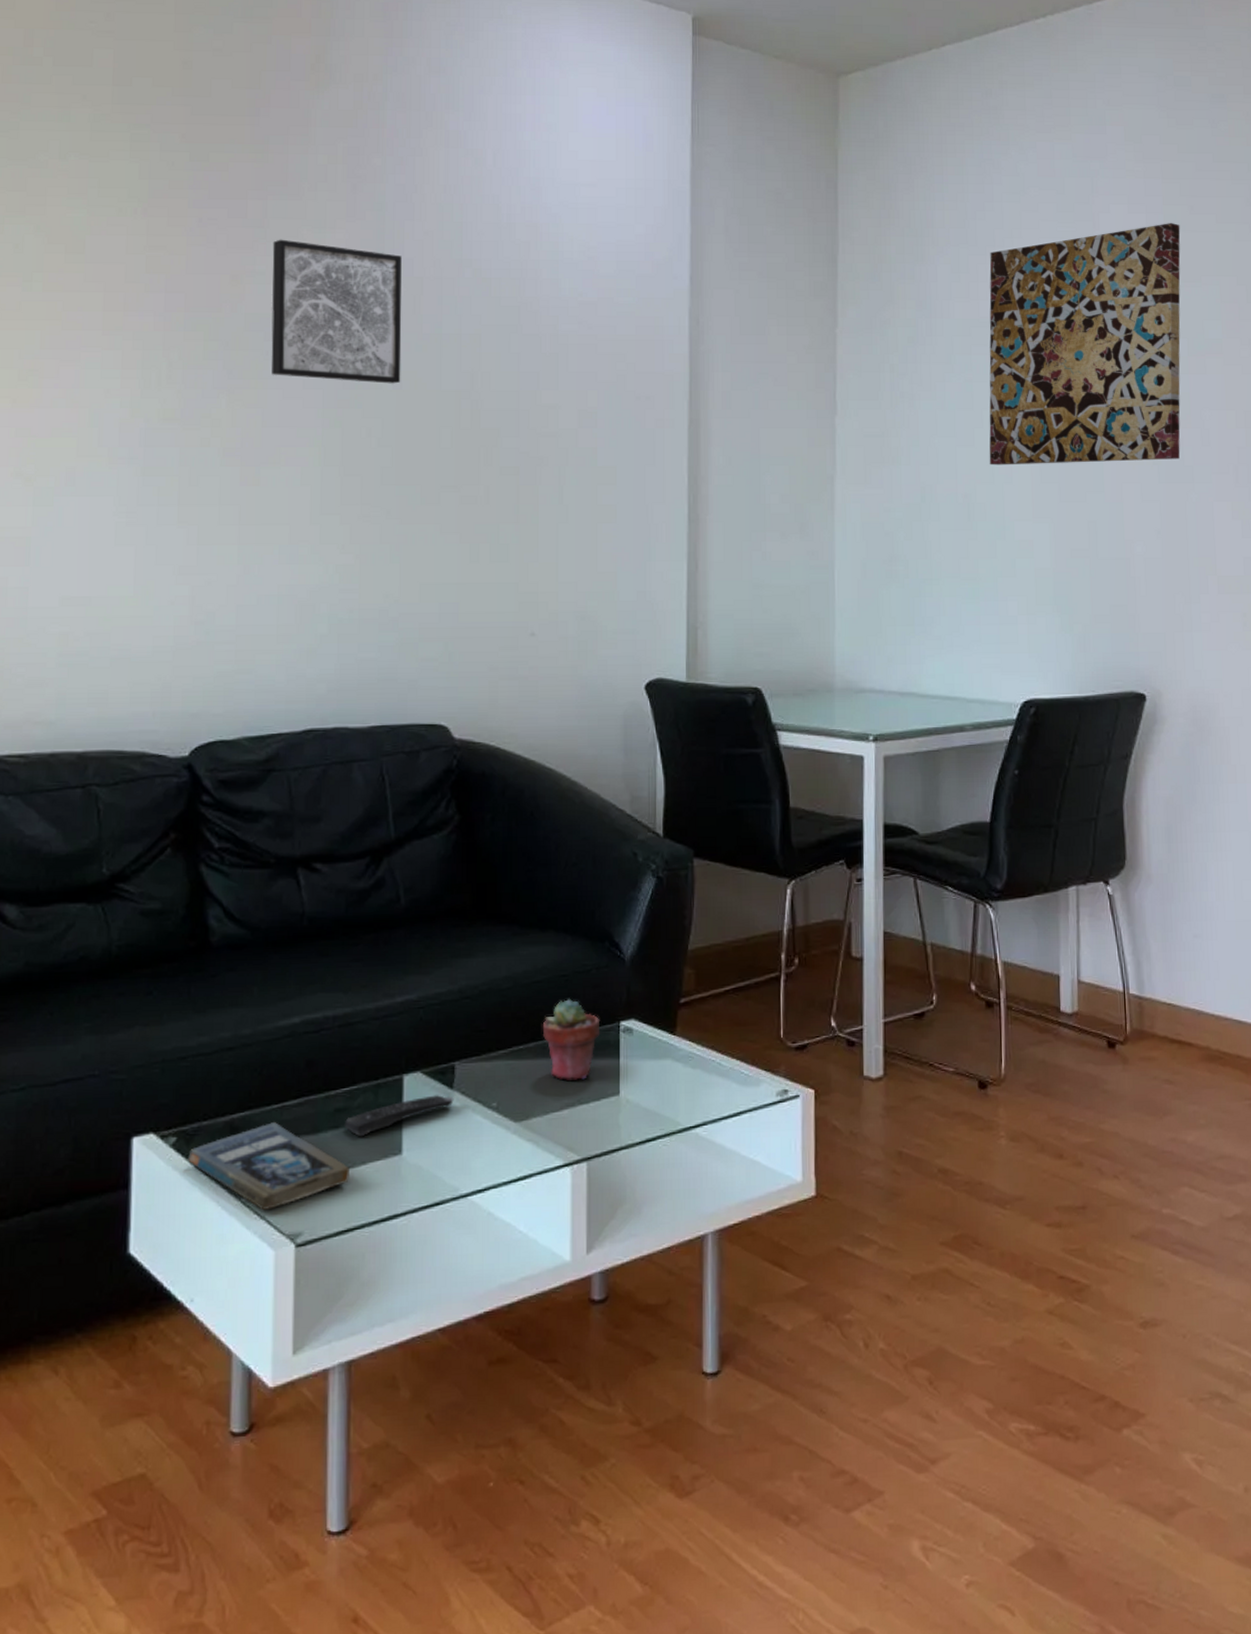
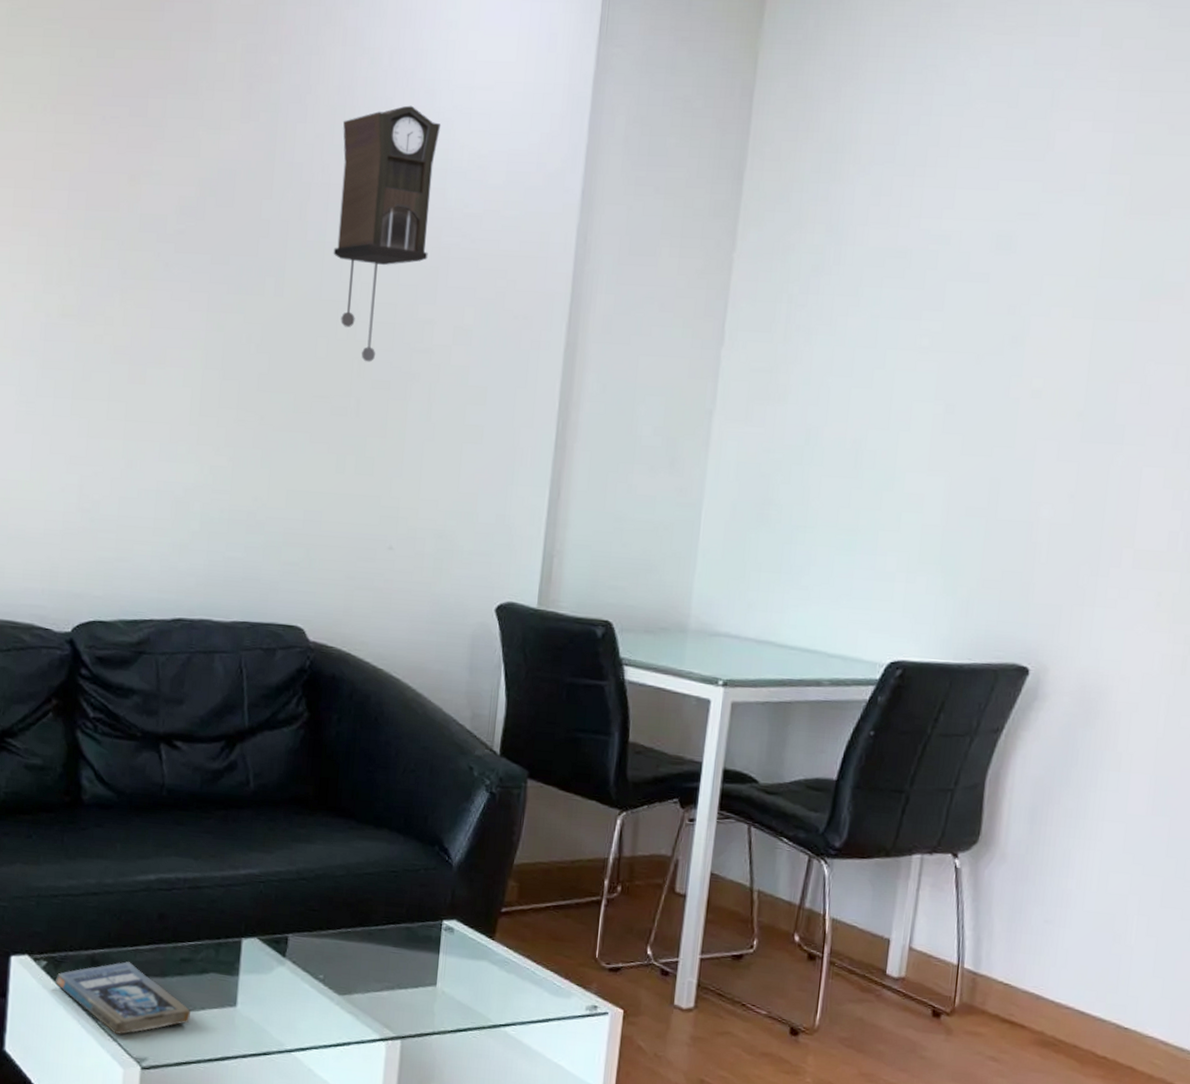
wall art: present [271,239,402,384] -> none [162,139,292,291]
remote control: present [344,1095,454,1137] -> none [187,960,286,987]
pendulum clock: none [451,202,549,450] -> present [333,105,441,362]
potted succulent: present [542,999,601,1080] -> none [370,893,425,967]
wall art: present [989,223,1181,465] -> none [886,144,1154,417]

